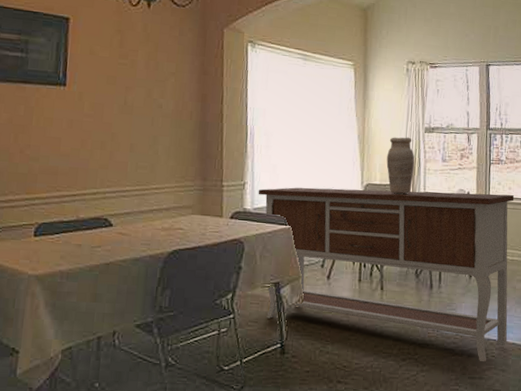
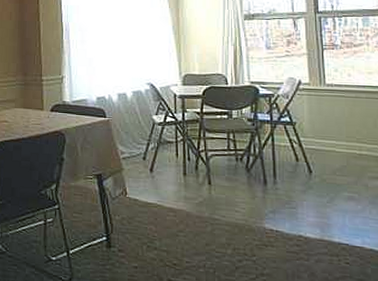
sideboard: present [258,187,515,361] -> none [76,79,364,269]
vase: present [386,137,415,195] -> none [205,25,236,85]

